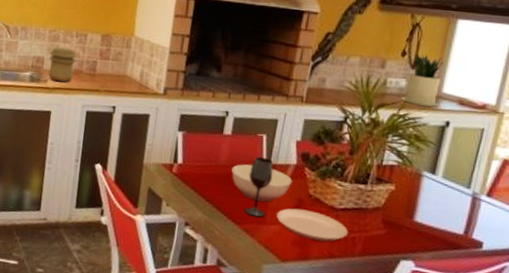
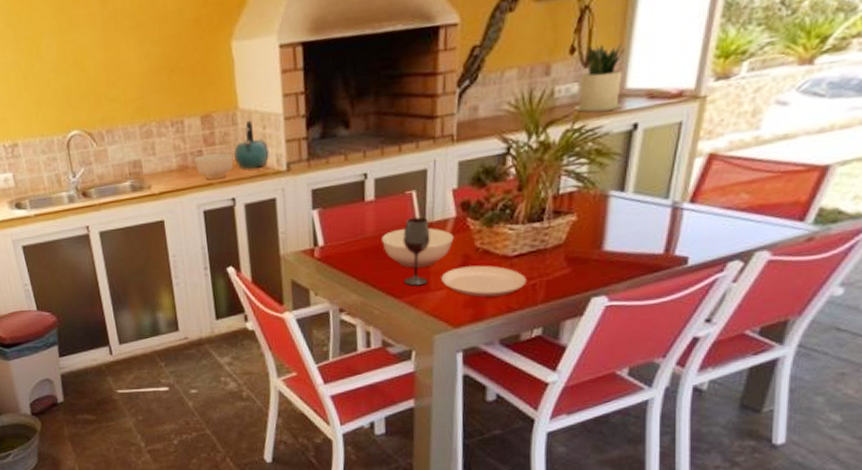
jar: present [48,47,77,83] -> none [146,142,179,185]
bowl: none [88,65,123,89] -> present [194,152,234,181]
kettle: none [122,47,152,86] -> present [234,120,269,169]

